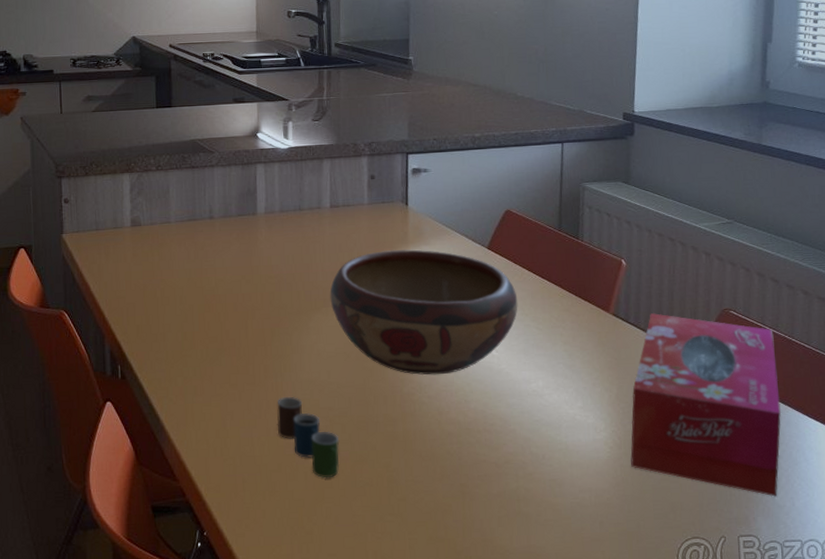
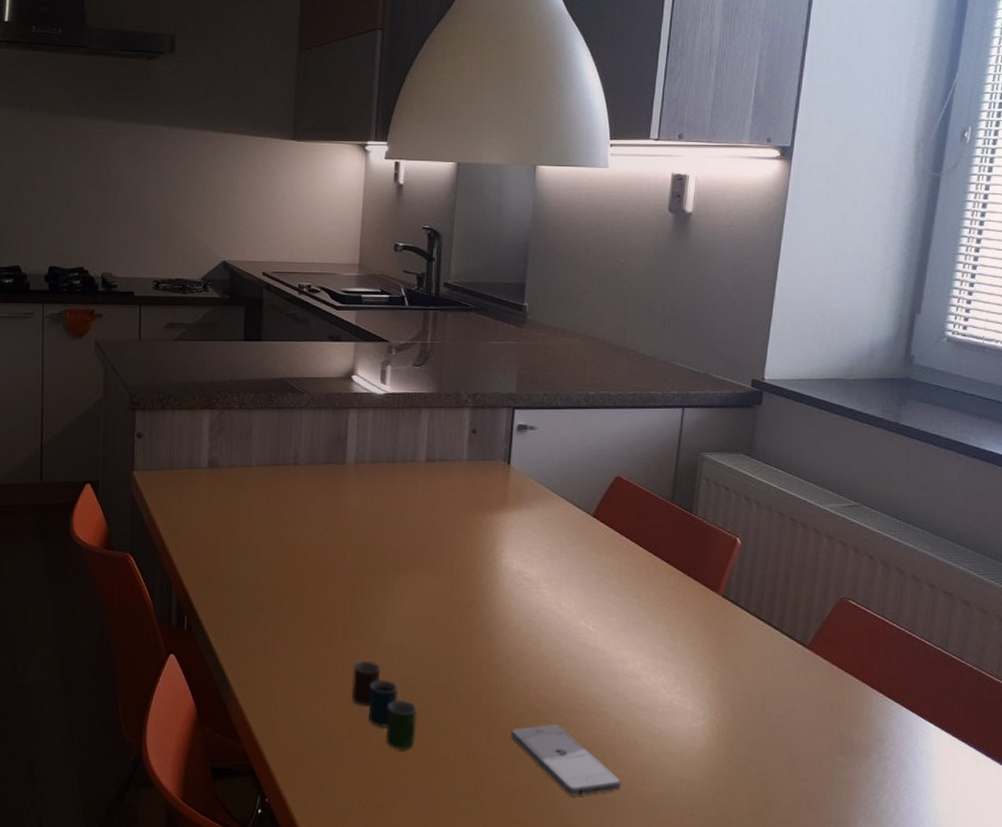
decorative bowl: present [330,249,518,375] -> none [418,511,621,648]
smartphone: none [427,445,534,513] -> present [511,725,621,797]
tissue box: present [630,313,782,497] -> none [728,597,894,800]

